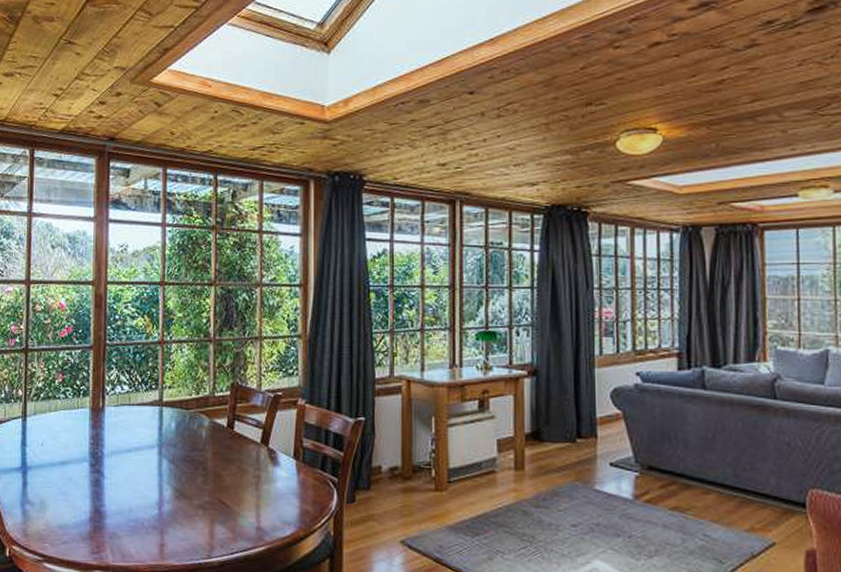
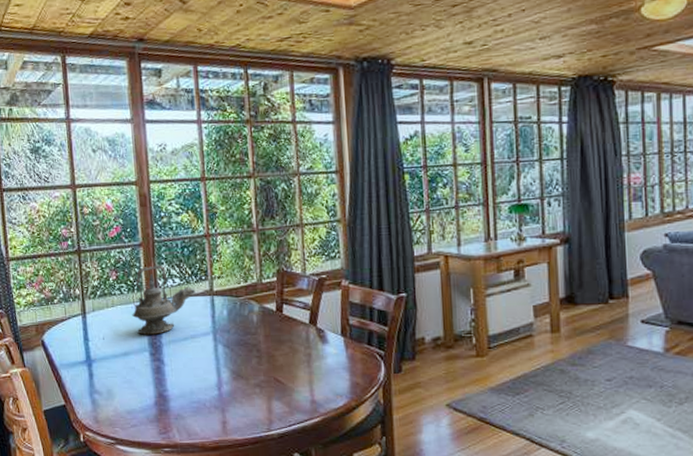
teapot: none [75,370,144,444] -> present [132,265,196,335]

